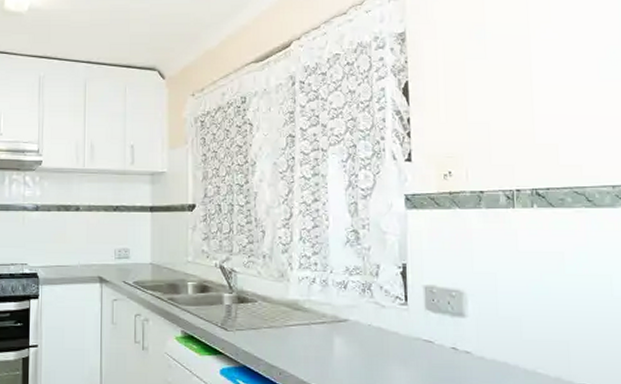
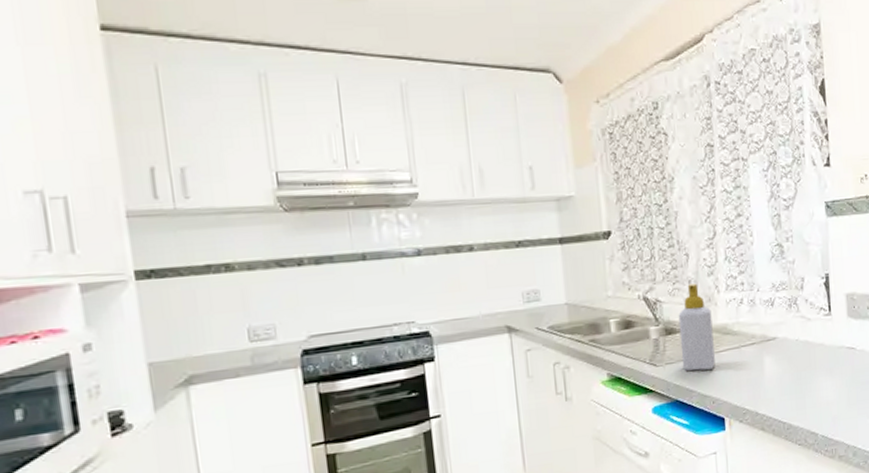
soap bottle: none [251,259,284,341] -> present [678,283,715,371]

